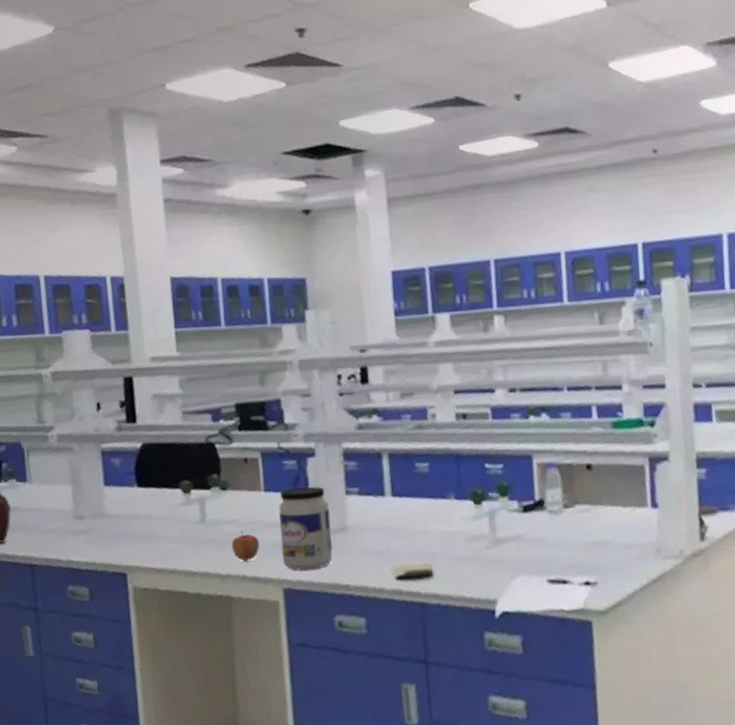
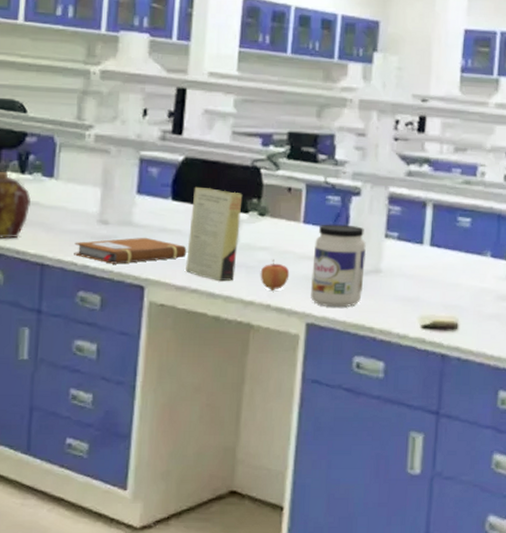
notebook: none [56,526,160,556] -> present [74,237,187,264]
book: none [156,470,208,560] -> present [186,186,243,282]

